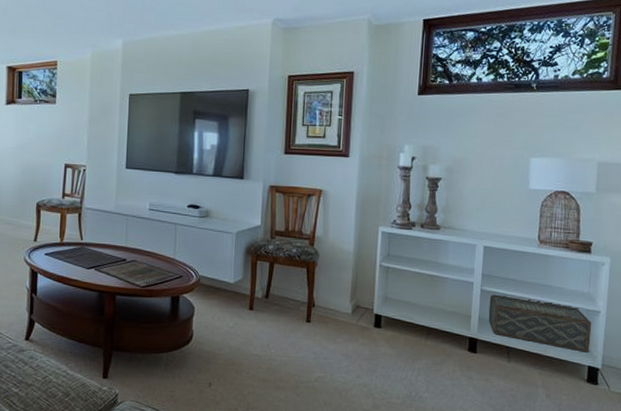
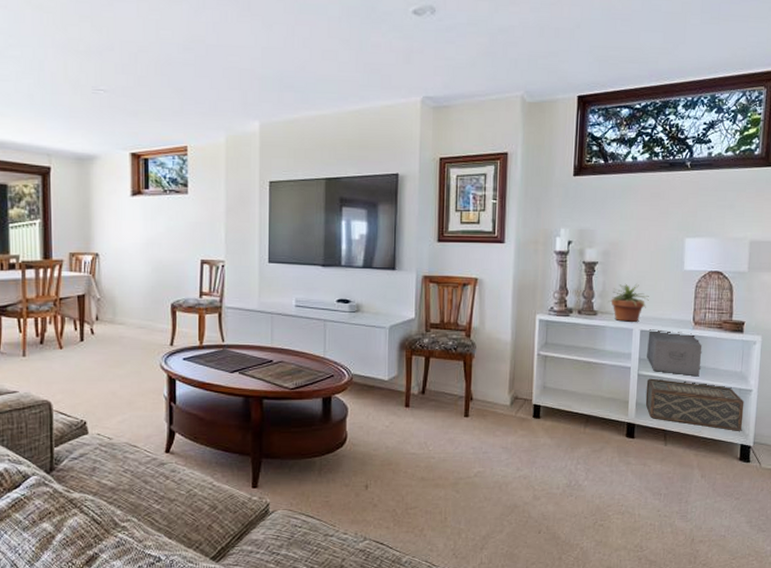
potted plant: none [451,200,493,238] -> present [608,283,649,322]
decorative box: none [490,246,548,295] -> present [647,329,702,377]

